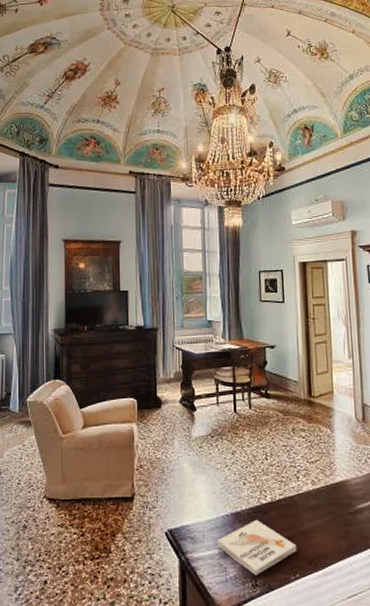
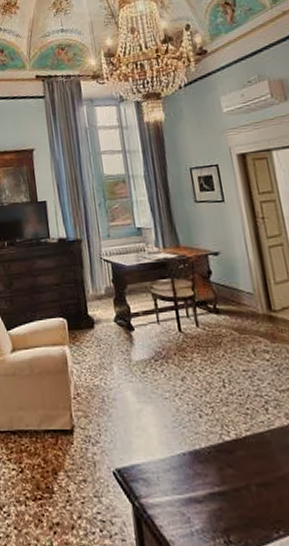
book: present [217,519,297,576] -> none [175,459,277,530]

